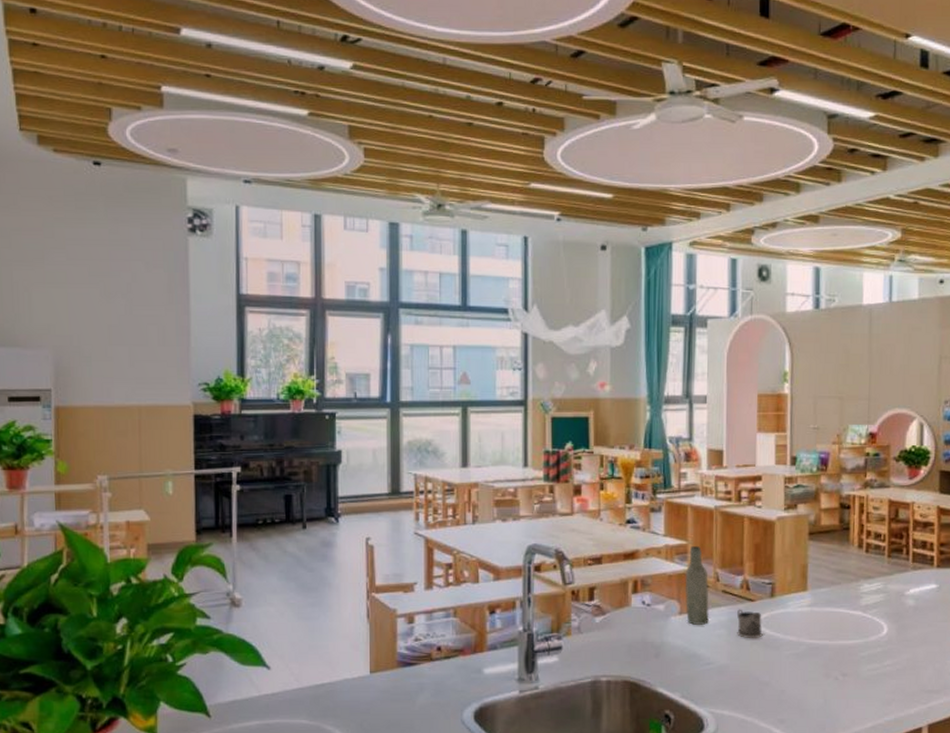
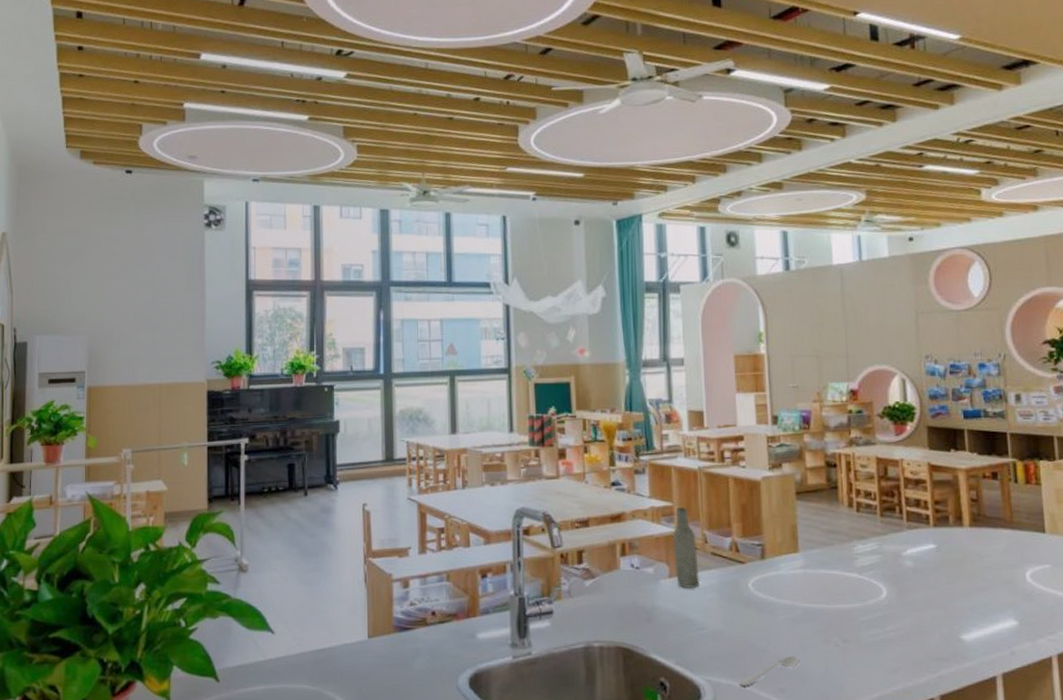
tea glass holder: present [736,609,763,638] -> none [727,572,756,602]
spoon: none [741,689,800,717] -> present [738,655,799,686]

